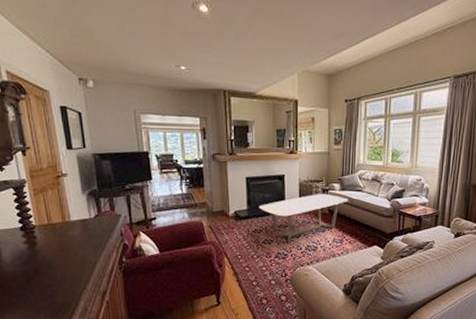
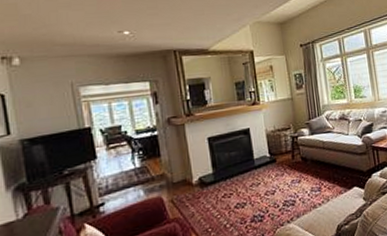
coffee table: present [258,193,349,244] -> none [225,140,320,203]

